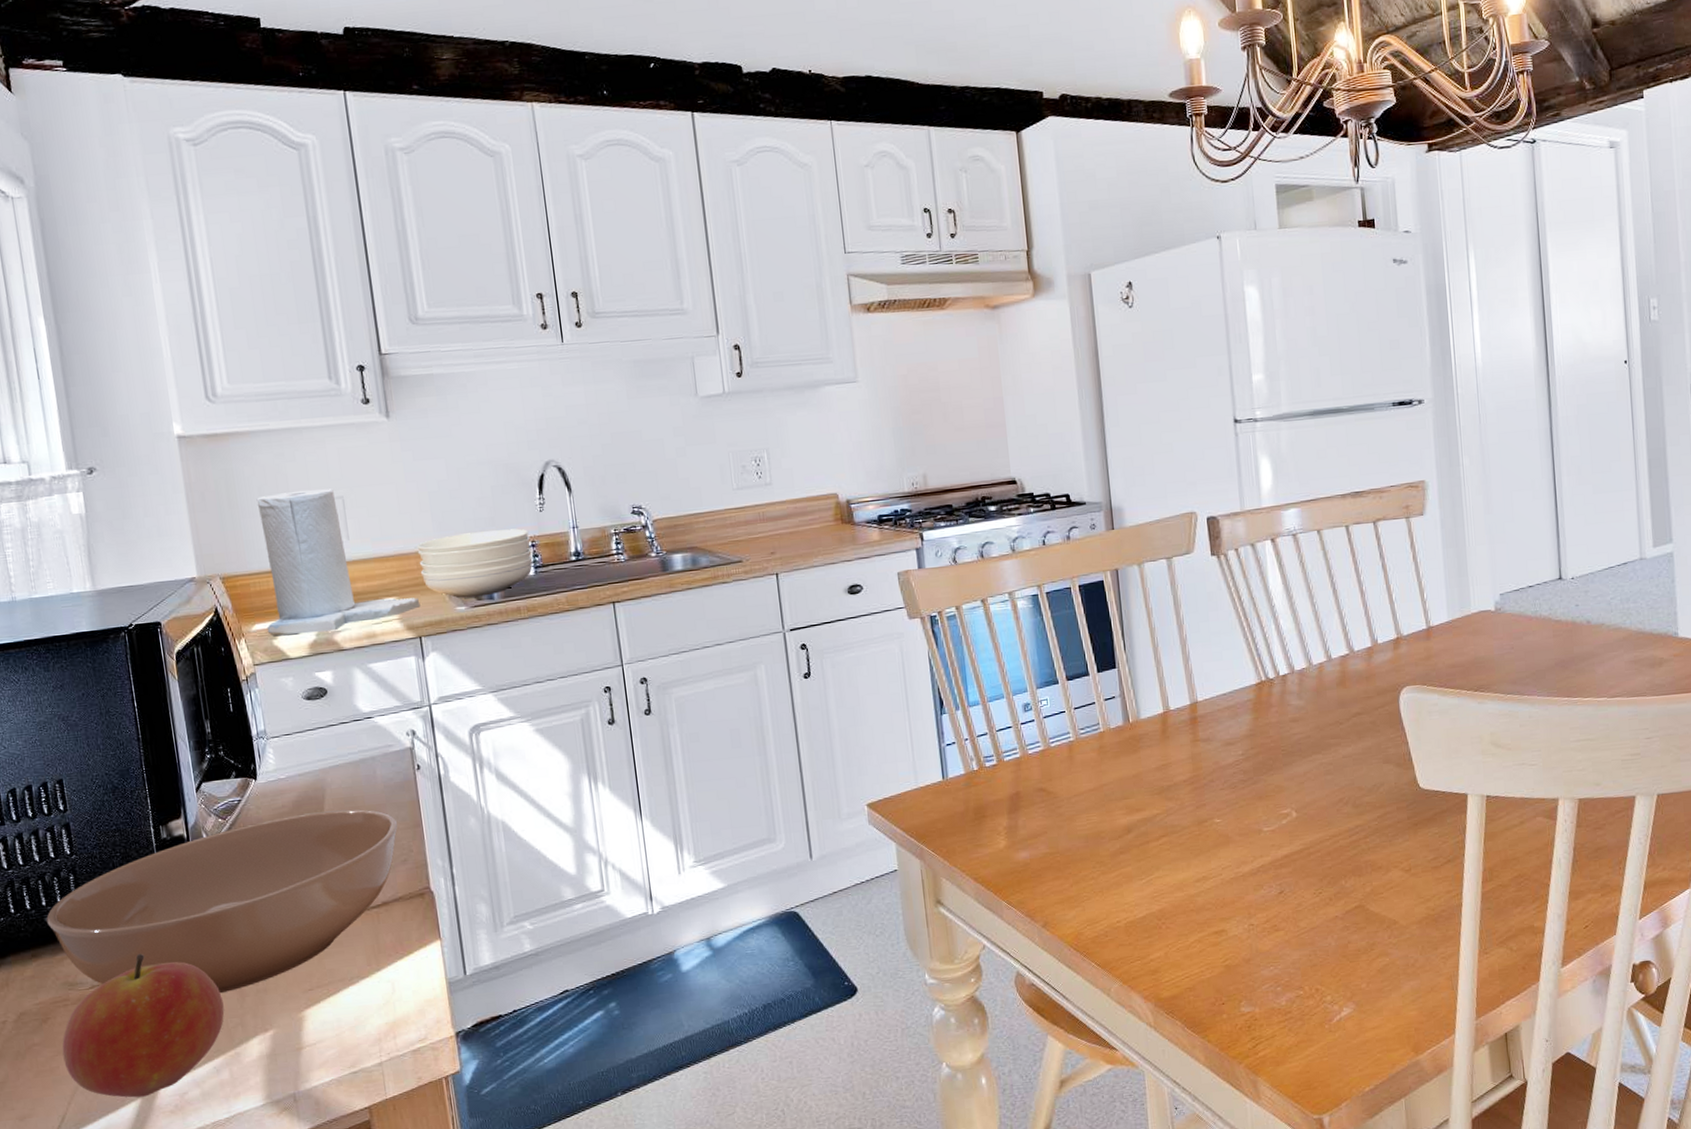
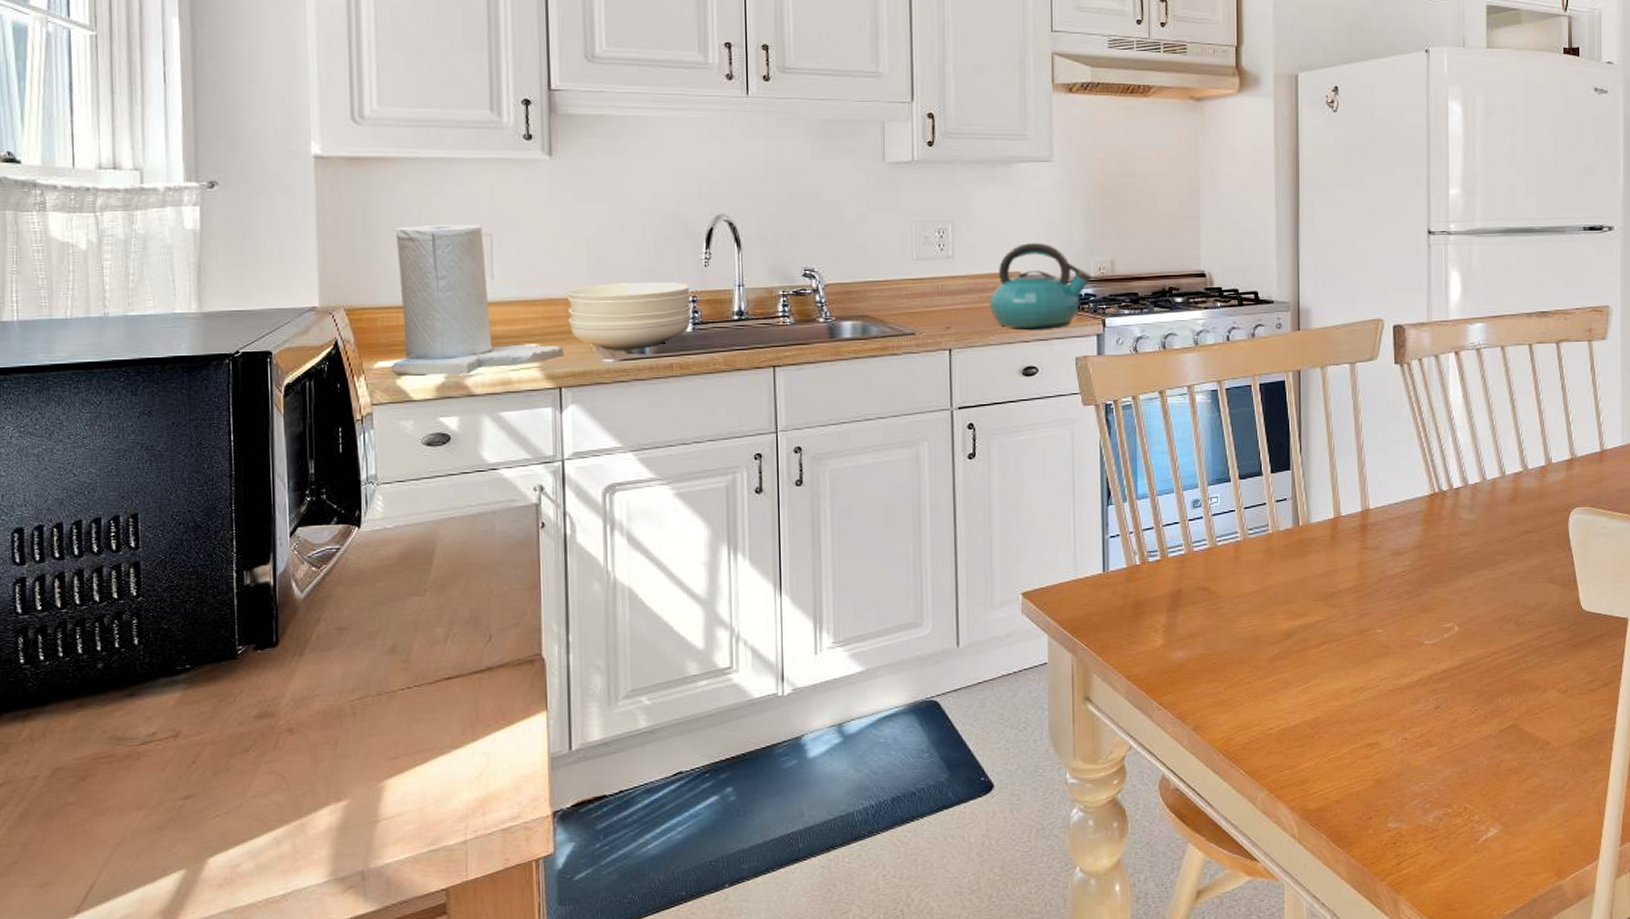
bowl: present [46,809,398,994] -> none [100,565,514,757]
fruit: present [62,953,225,1098] -> none [100,709,294,868]
kettle: none [809,462,906,550] -> present [989,242,1092,329]

